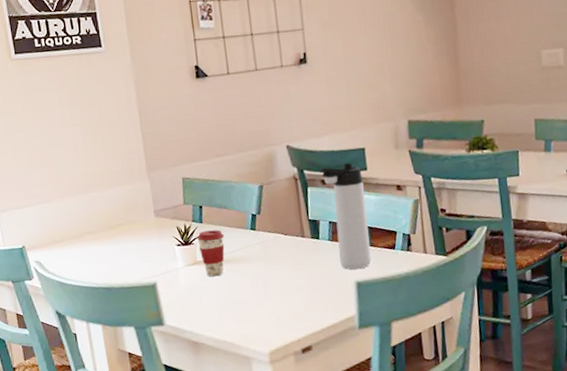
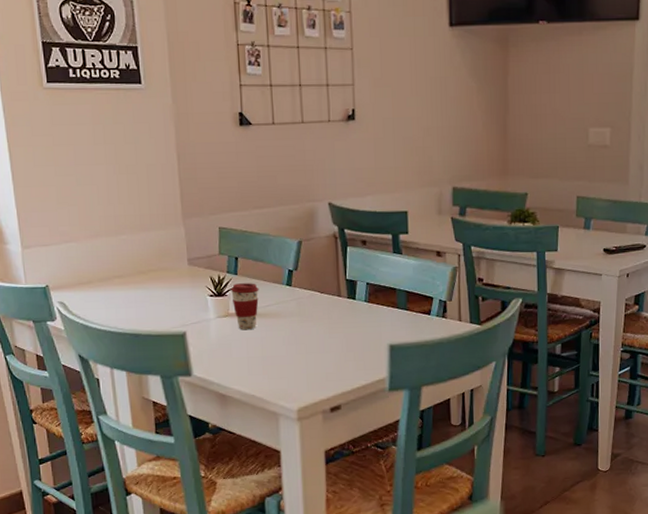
thermos bottle: present [319,163,372,270] -> none [360,225,406,332]

